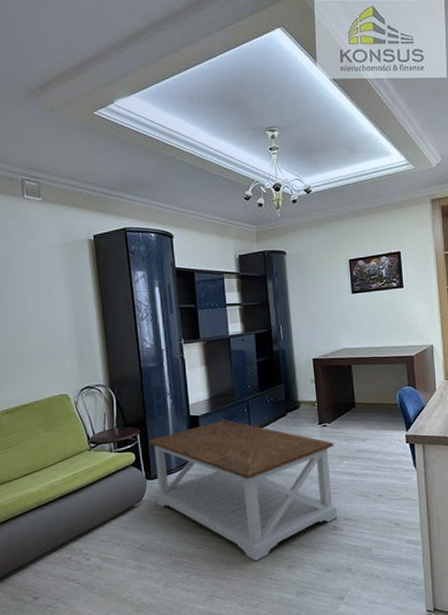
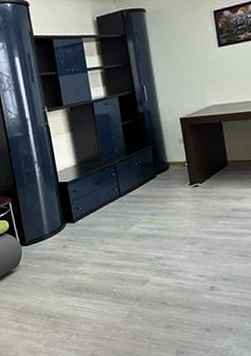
coffee table: present [148,419,338,562] -> none [20,184,215,322]

